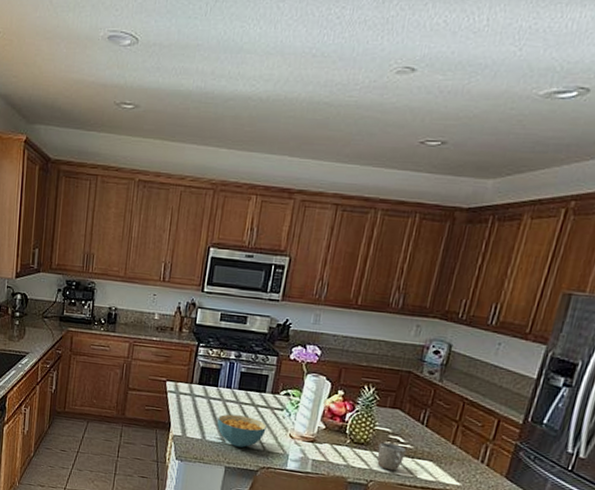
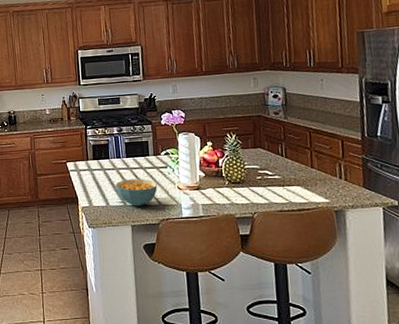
mug: present [377,442,407,471] -> none [252,177,277,201]

